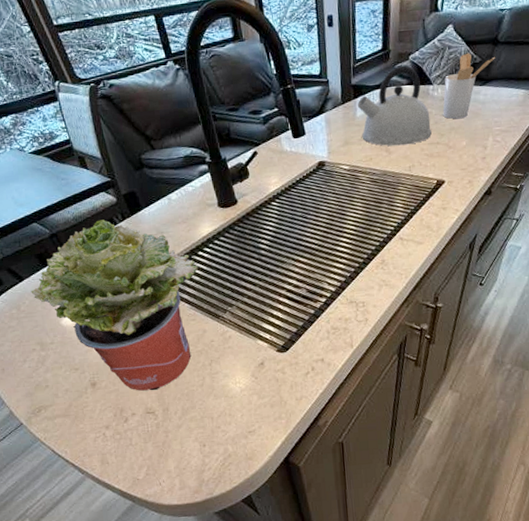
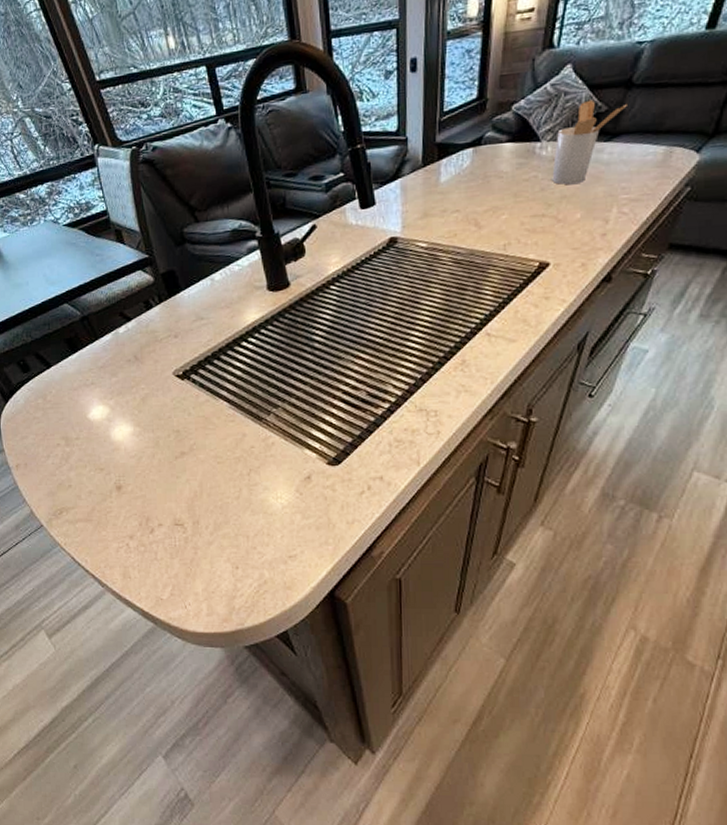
potted plant: present [31,219,199,391] -> none [58,302,241,499]
kettle: present [357,65,432,146] -> none [441,117,536,219]

